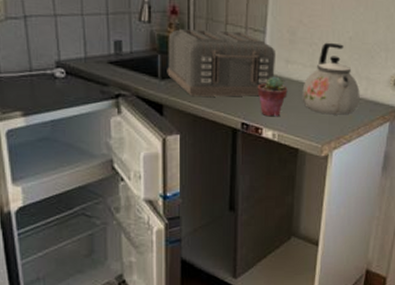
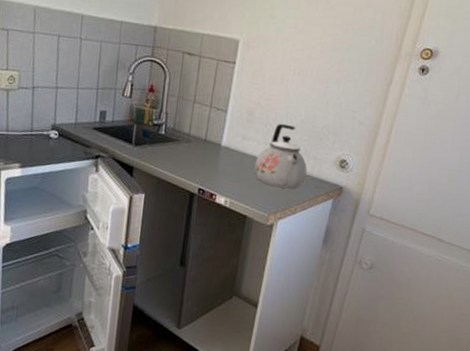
toaster: present [167,29,275,97] -> none [140,104,234,166]
potted succulent: present [257,76,288,117] -> none [215,149,242,186]

